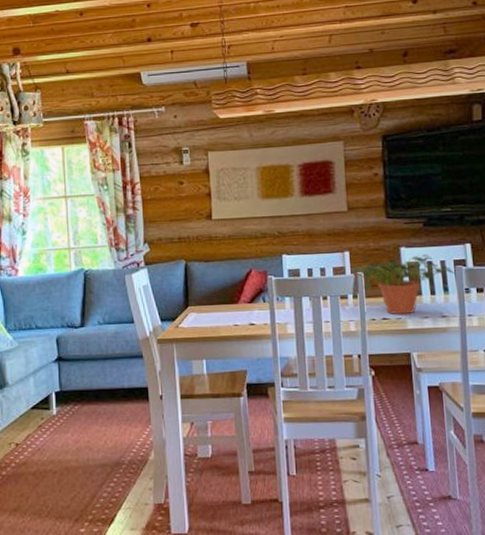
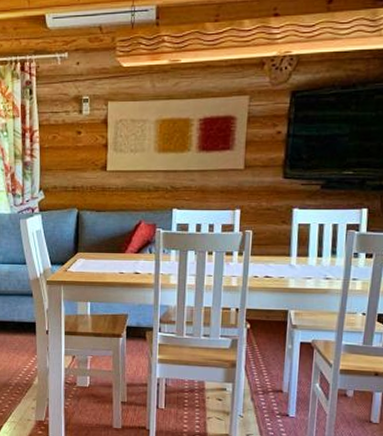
potted plant: present [350,254,455,315] -> none [239,217,346,275]

